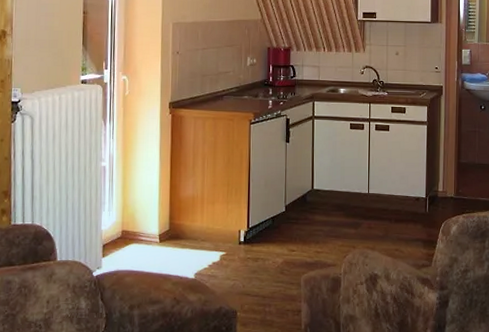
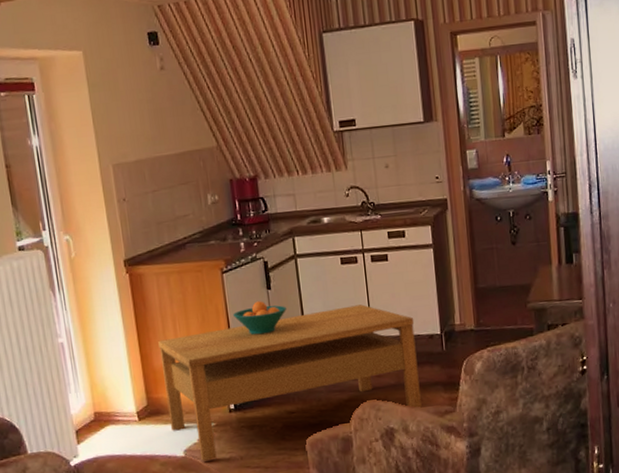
coffee table: none [186,165,405,285] -> present [158,304,422,462]
fruit bowl: none [255,151,300,180] -> present [233,301,286,335]

